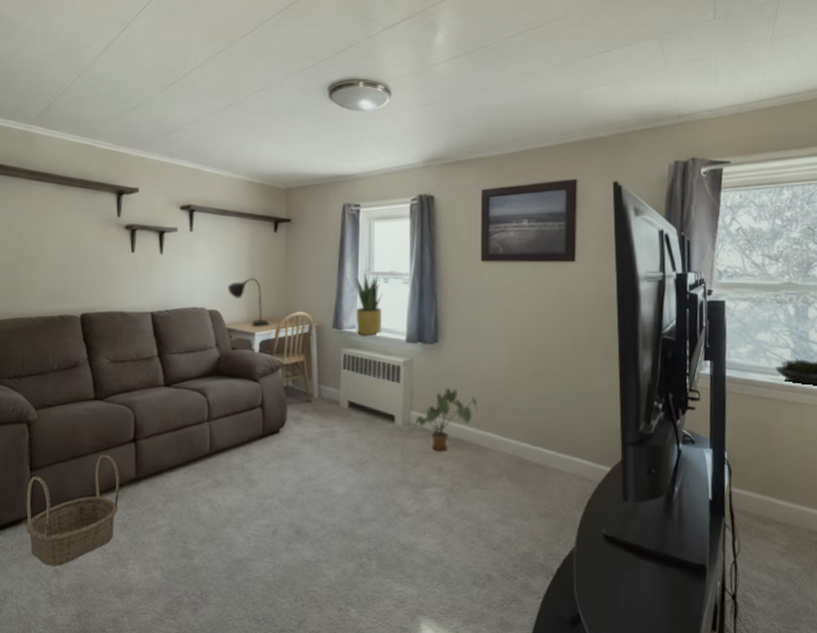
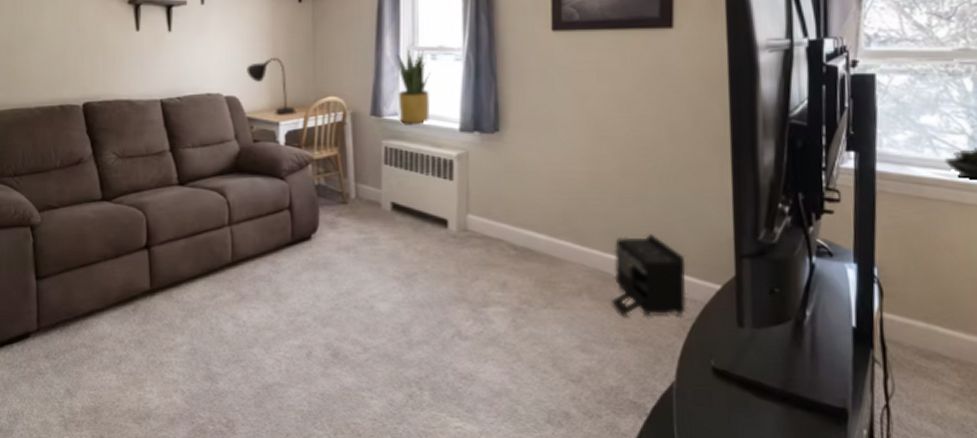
basket: present [25,453,120,566] -> none [33,261,133,386]
house plant: present [414,387,478,452] -> none [472,186,550,264]
subwoofer: none [526,427,585,494] -> present [611,234,687,317]

